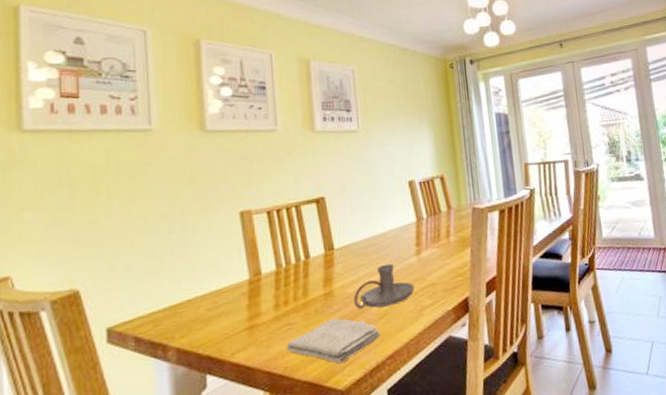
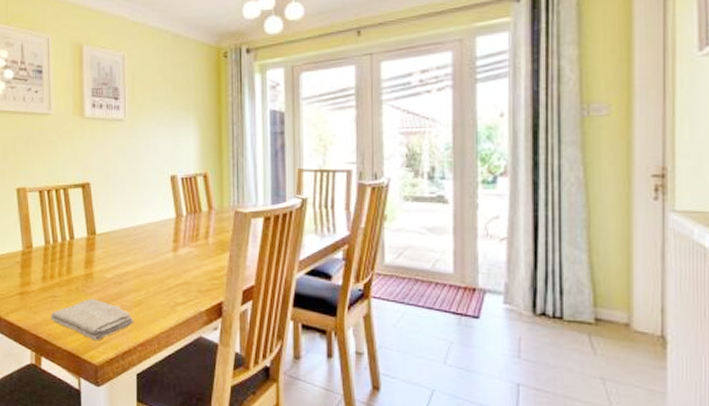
candle holder: present [353,263,415,309] -> none [111,255,169,297]

